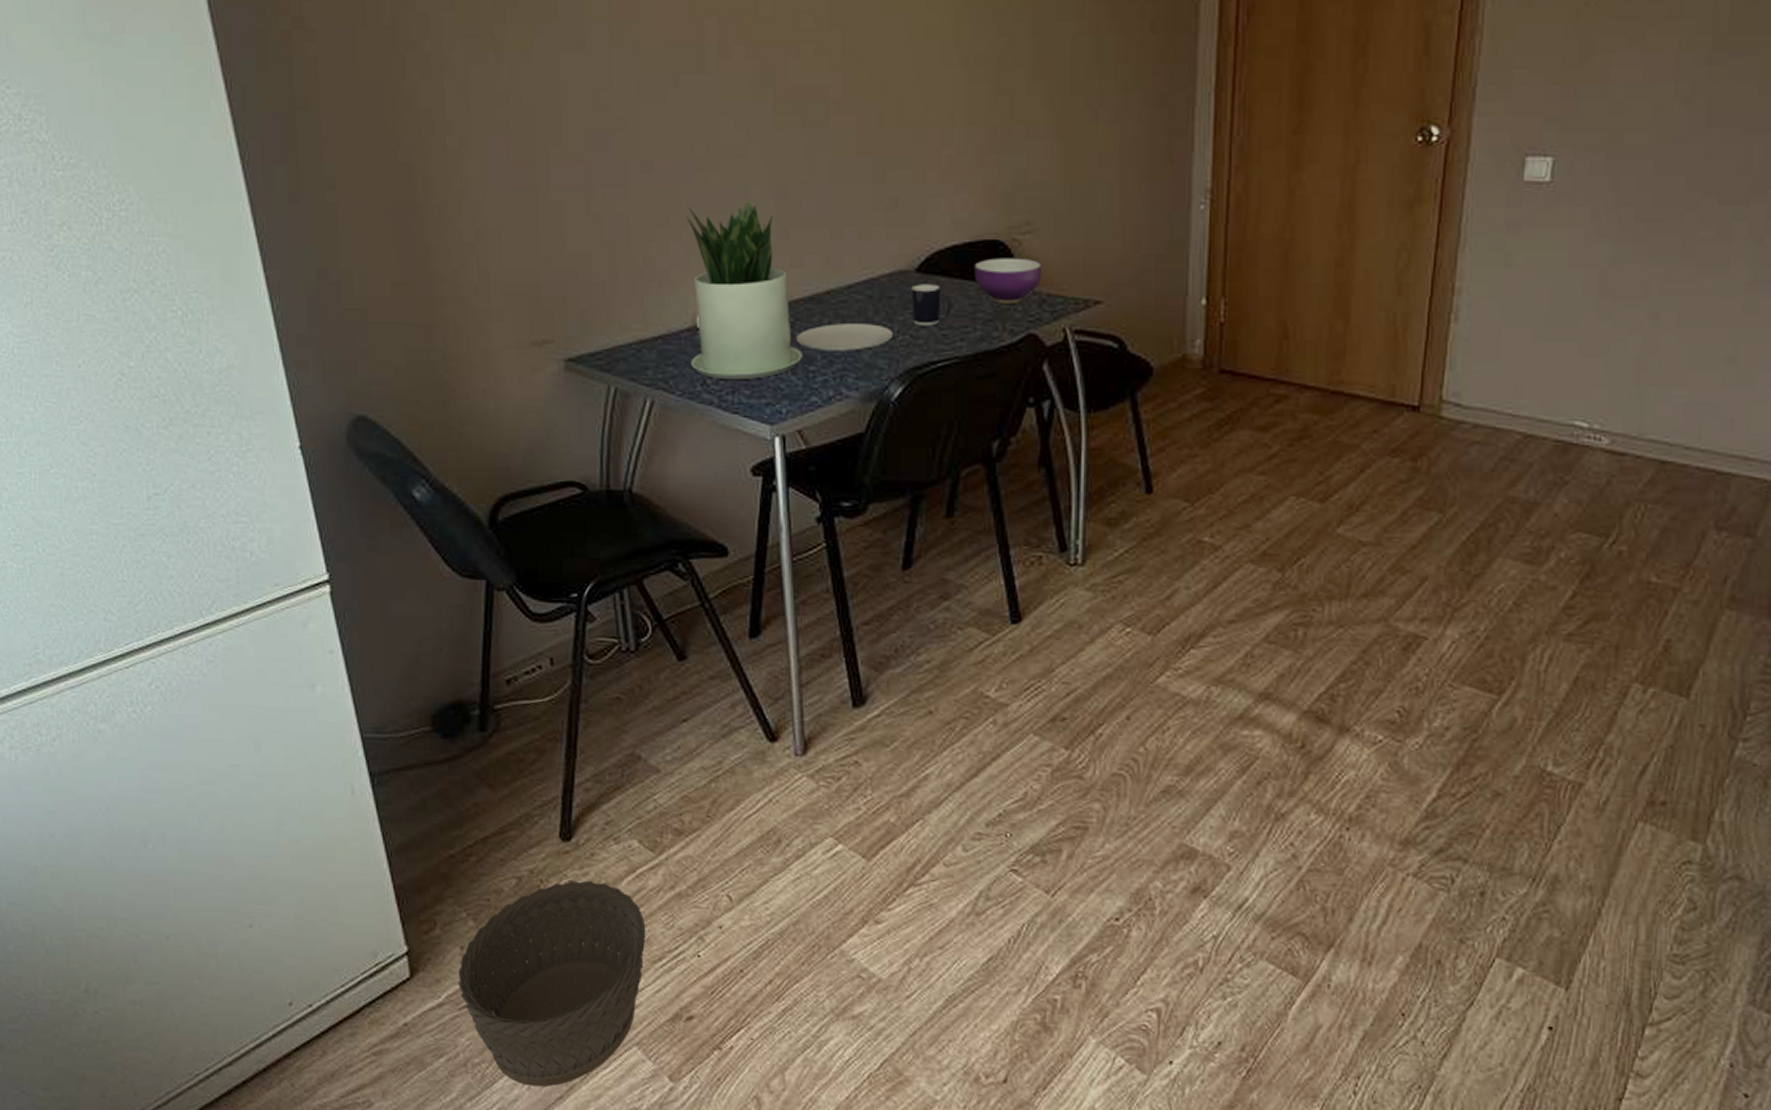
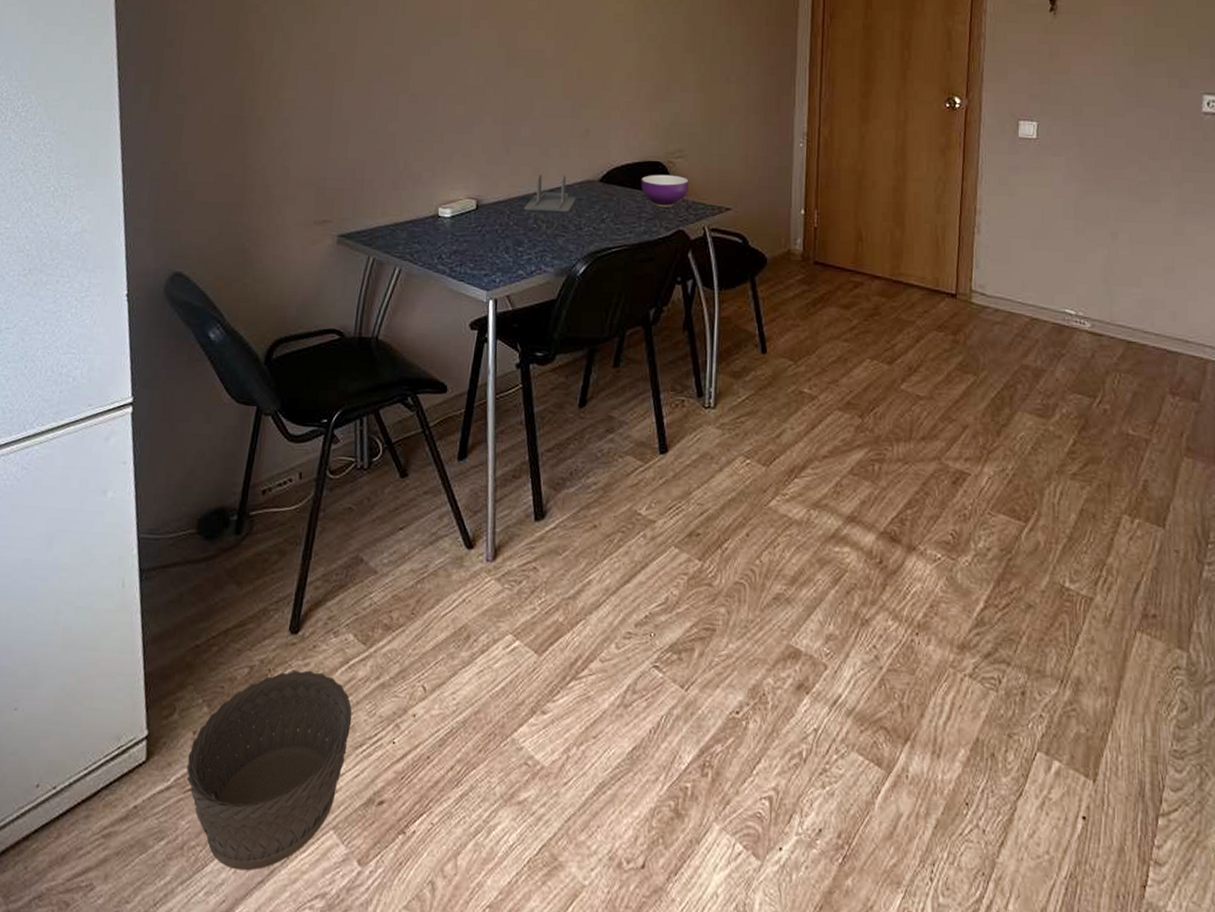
planter: present [687,199,802,379] -> none [432,125,514,256]
plate: present [795,324,894,351] -> none [510,217,582,238]
napkin holder: none [812,265,885,315] -> present [523,174,577,212]
mug: present [909,284,951,326] -> none [594,190,624,221]

